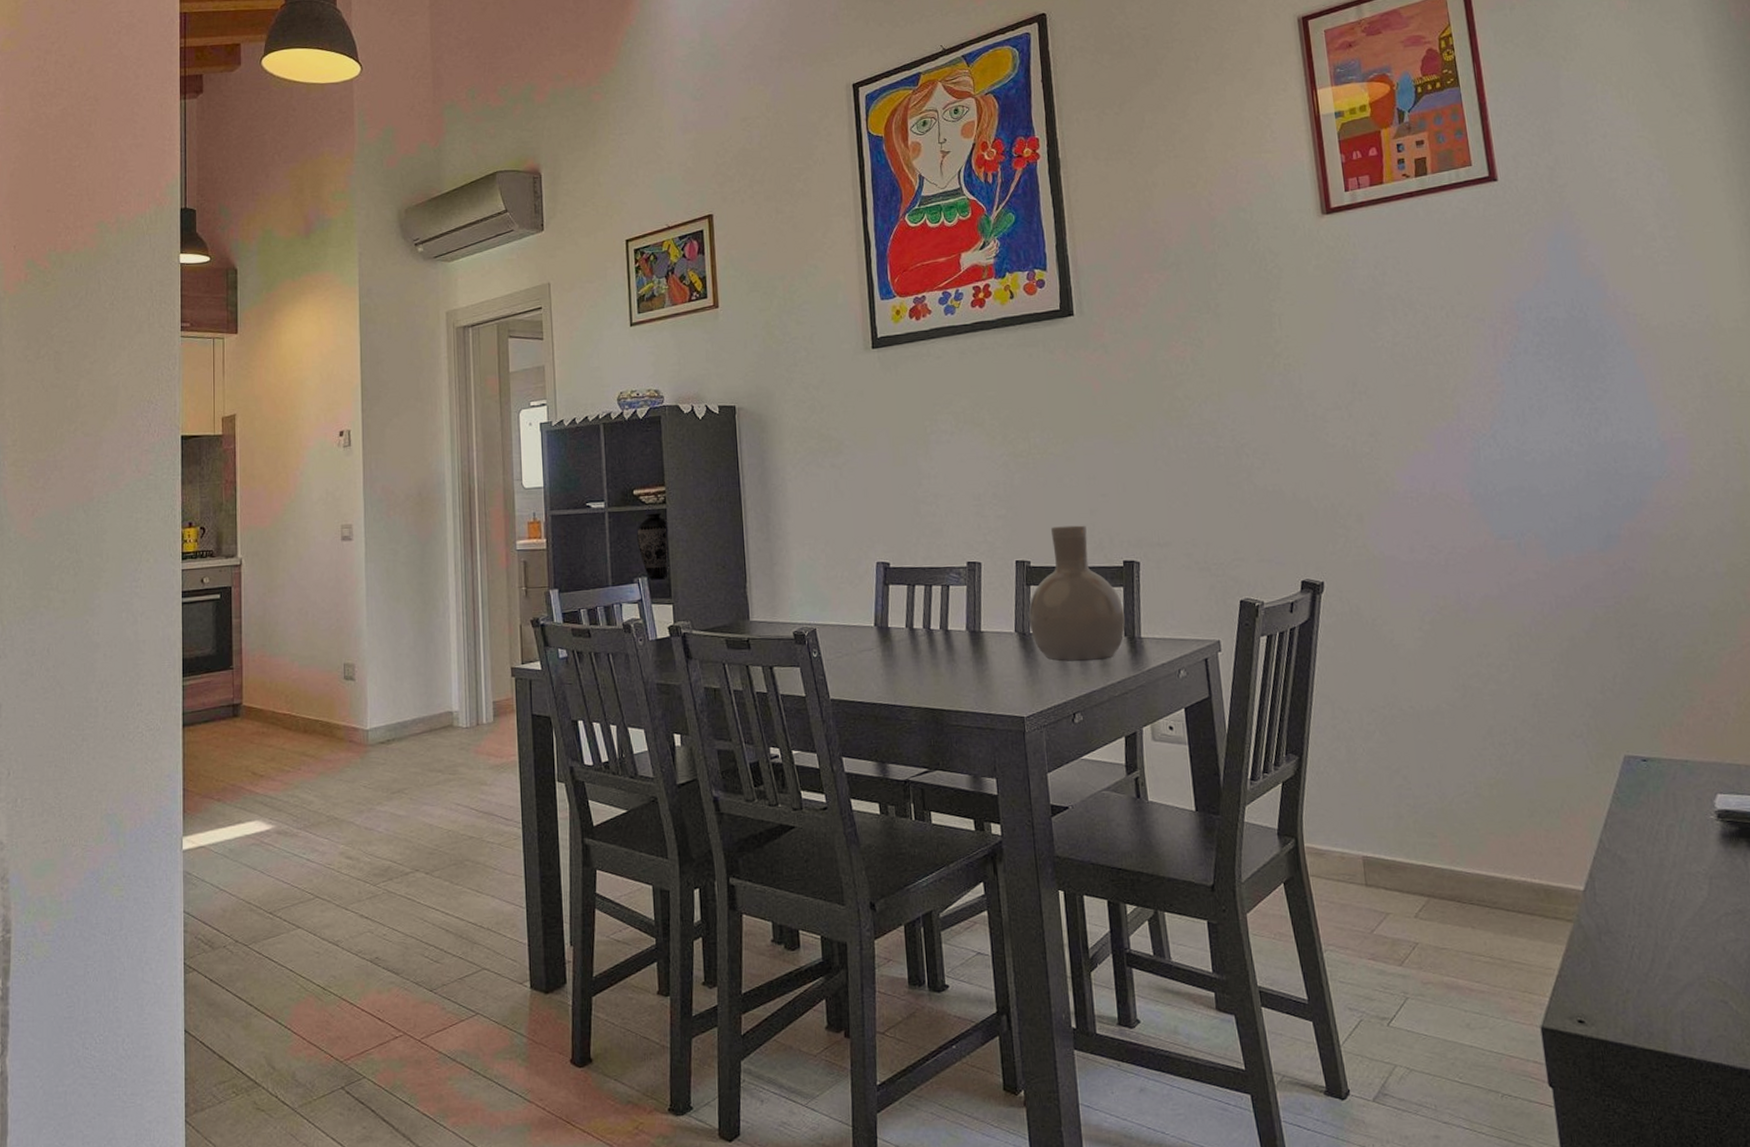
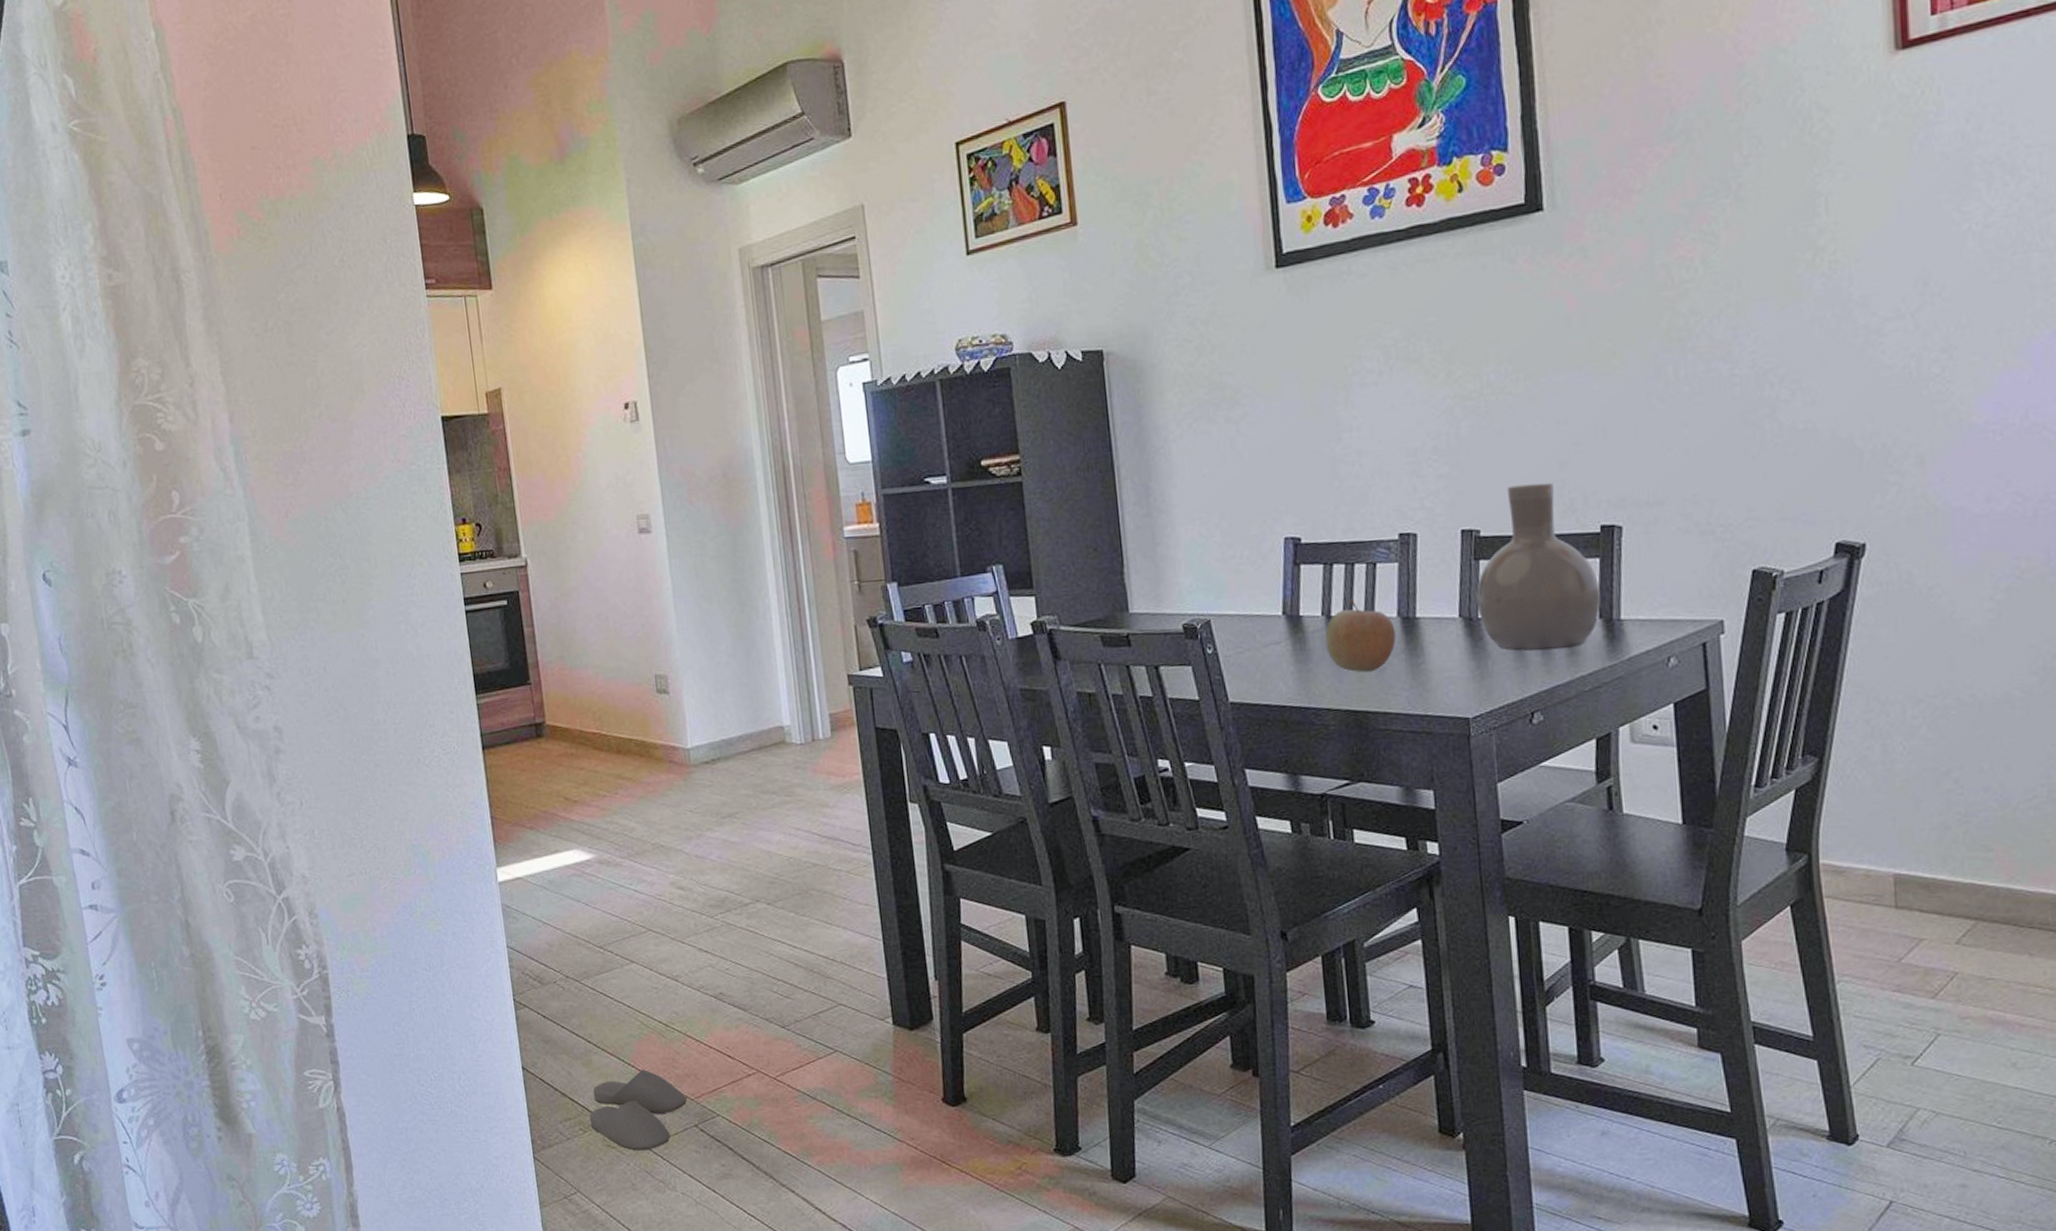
slippers: none [243,1032,336,1114] -> present [589,1069,687,1151]
decorative vase: present [637,512,669,580] -> none [987,486,1029,568]
fruit: none [908,614,965,676] -> present [1325,599,1396,673]

